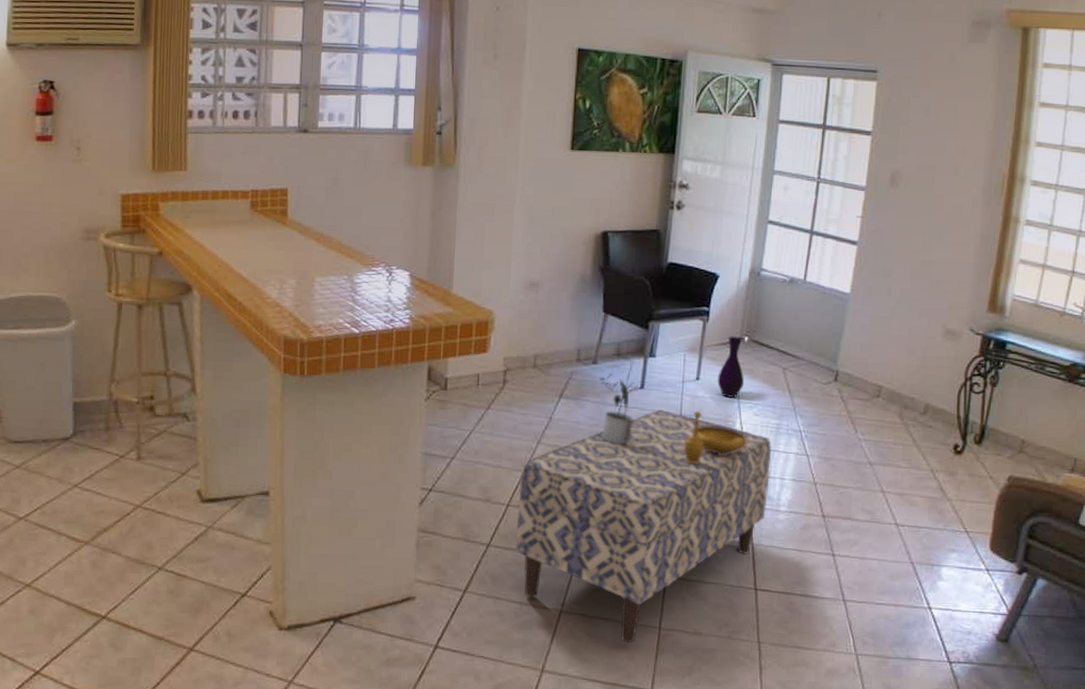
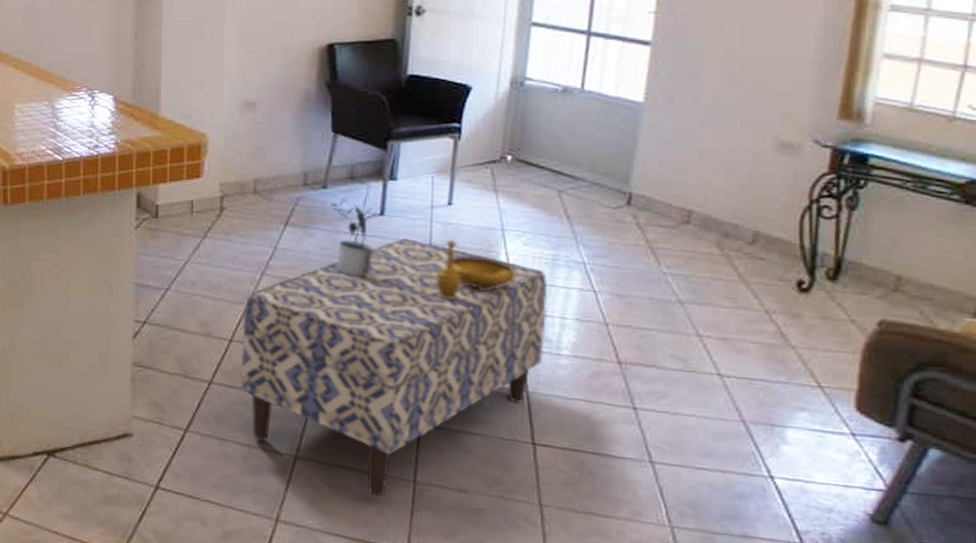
vase: present [717,336,745,398] -> none [475,155,509,225]

